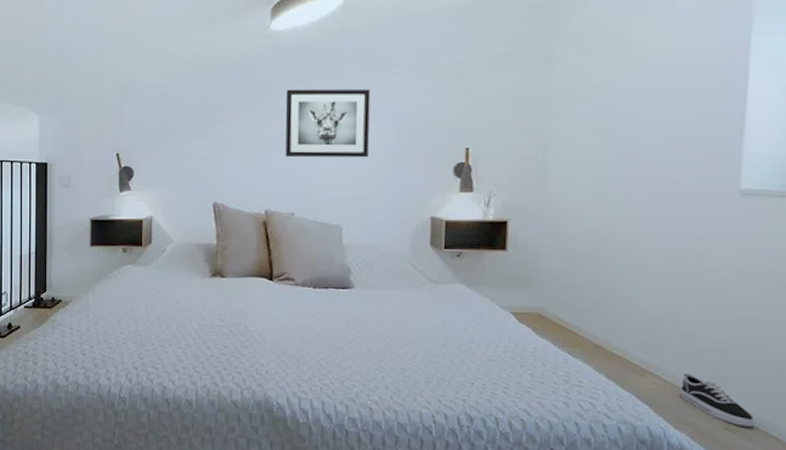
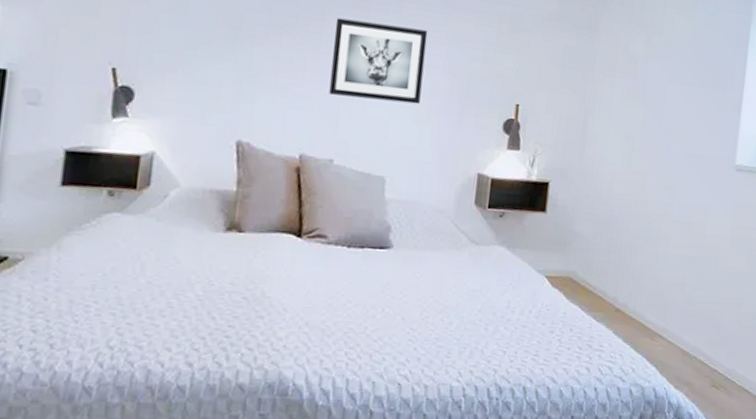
shoe: present [680,374,755,427] -> none [680,335,735,383]

